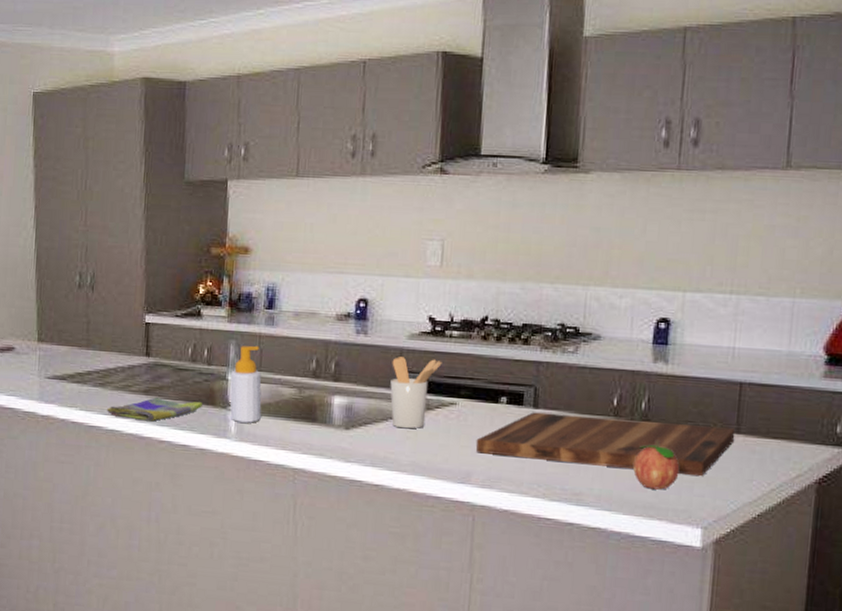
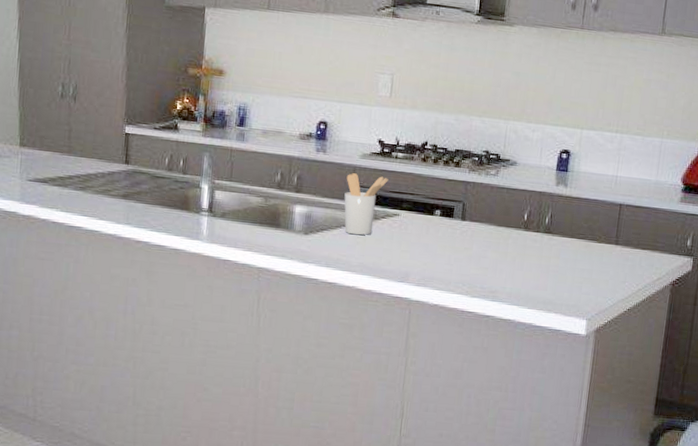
dish towel: present [107,397,202,422] -> none [87,202,177,224]
soap bottle: present [230,345,262,423] -> none [202,158,232,227]
cutting board: present [475,412,736,477] -> none [413,223,615,279]
fruit: present [633,440,680,490] -> none [537,249,572,289]

